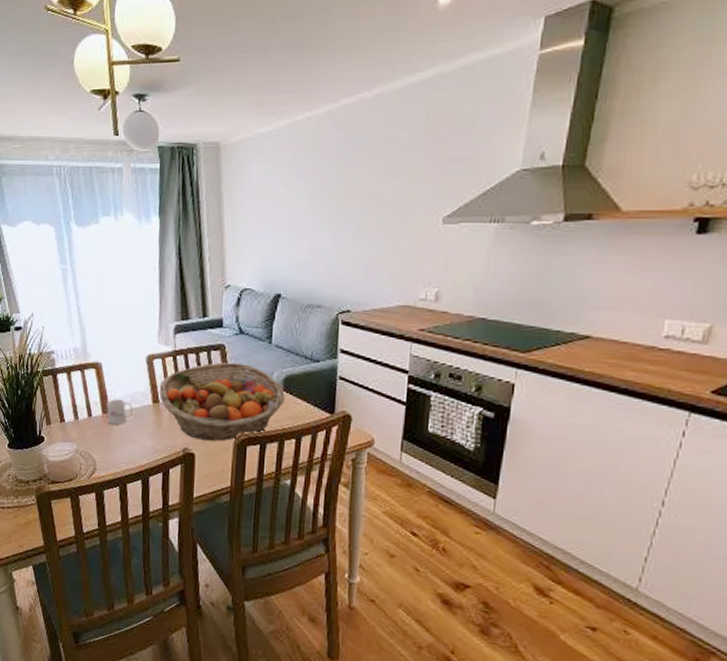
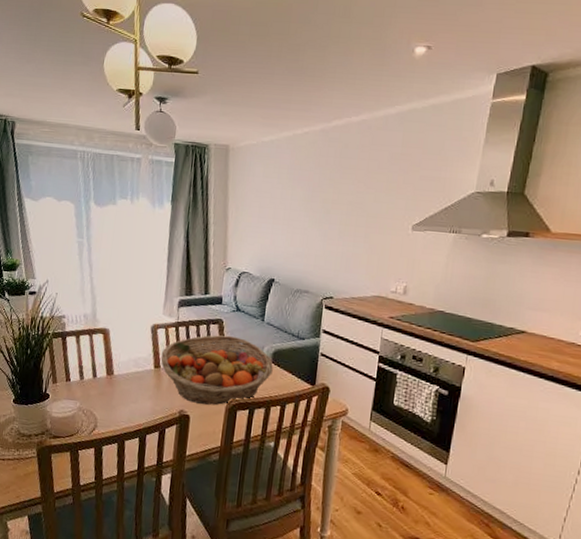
mug: present [106,399,133,425] -> none [111,362,136,386]

